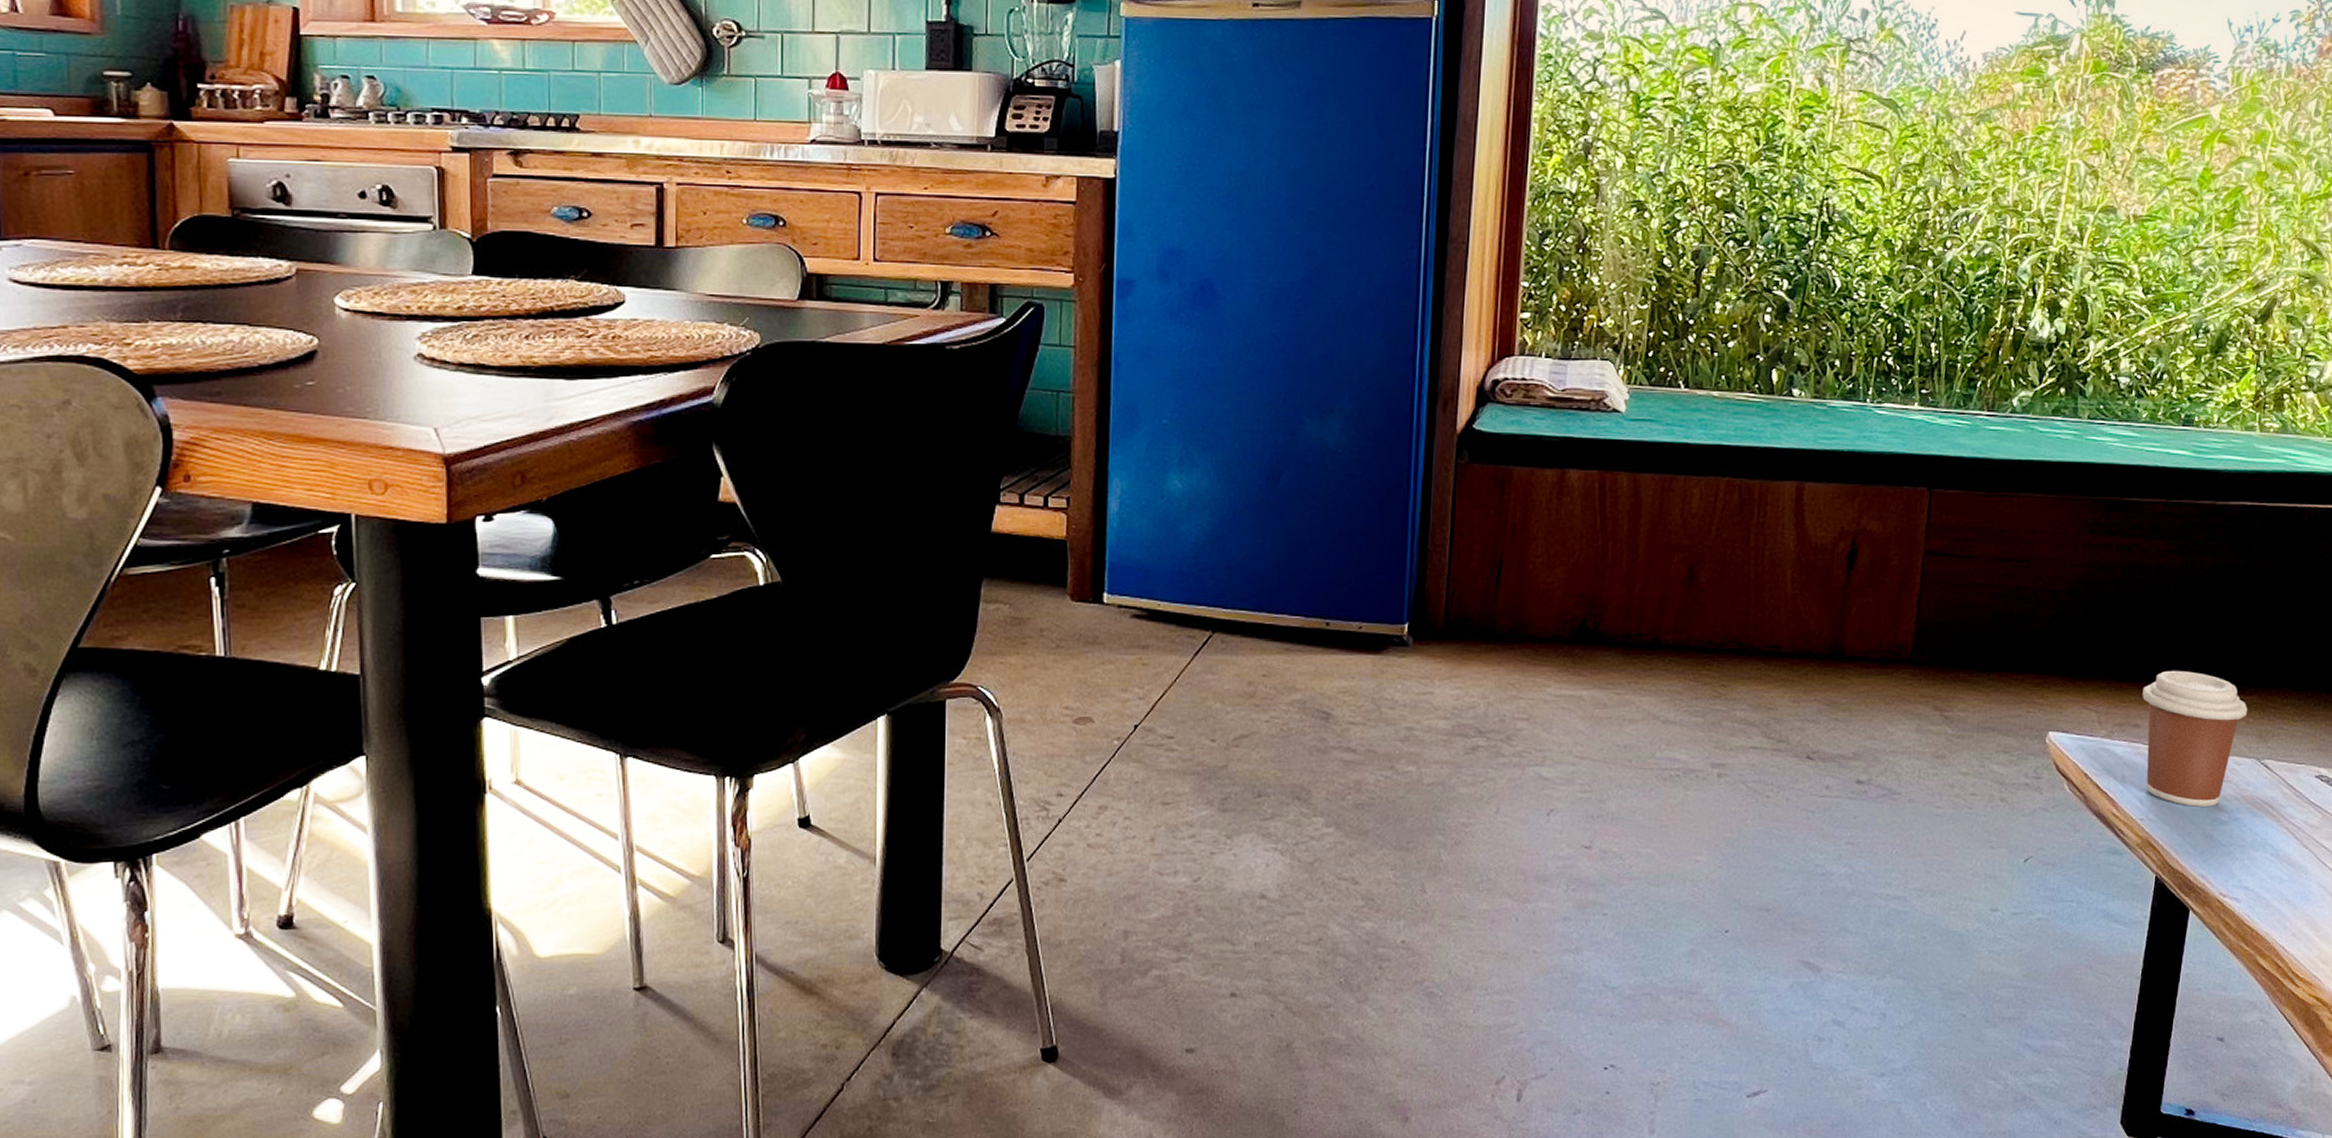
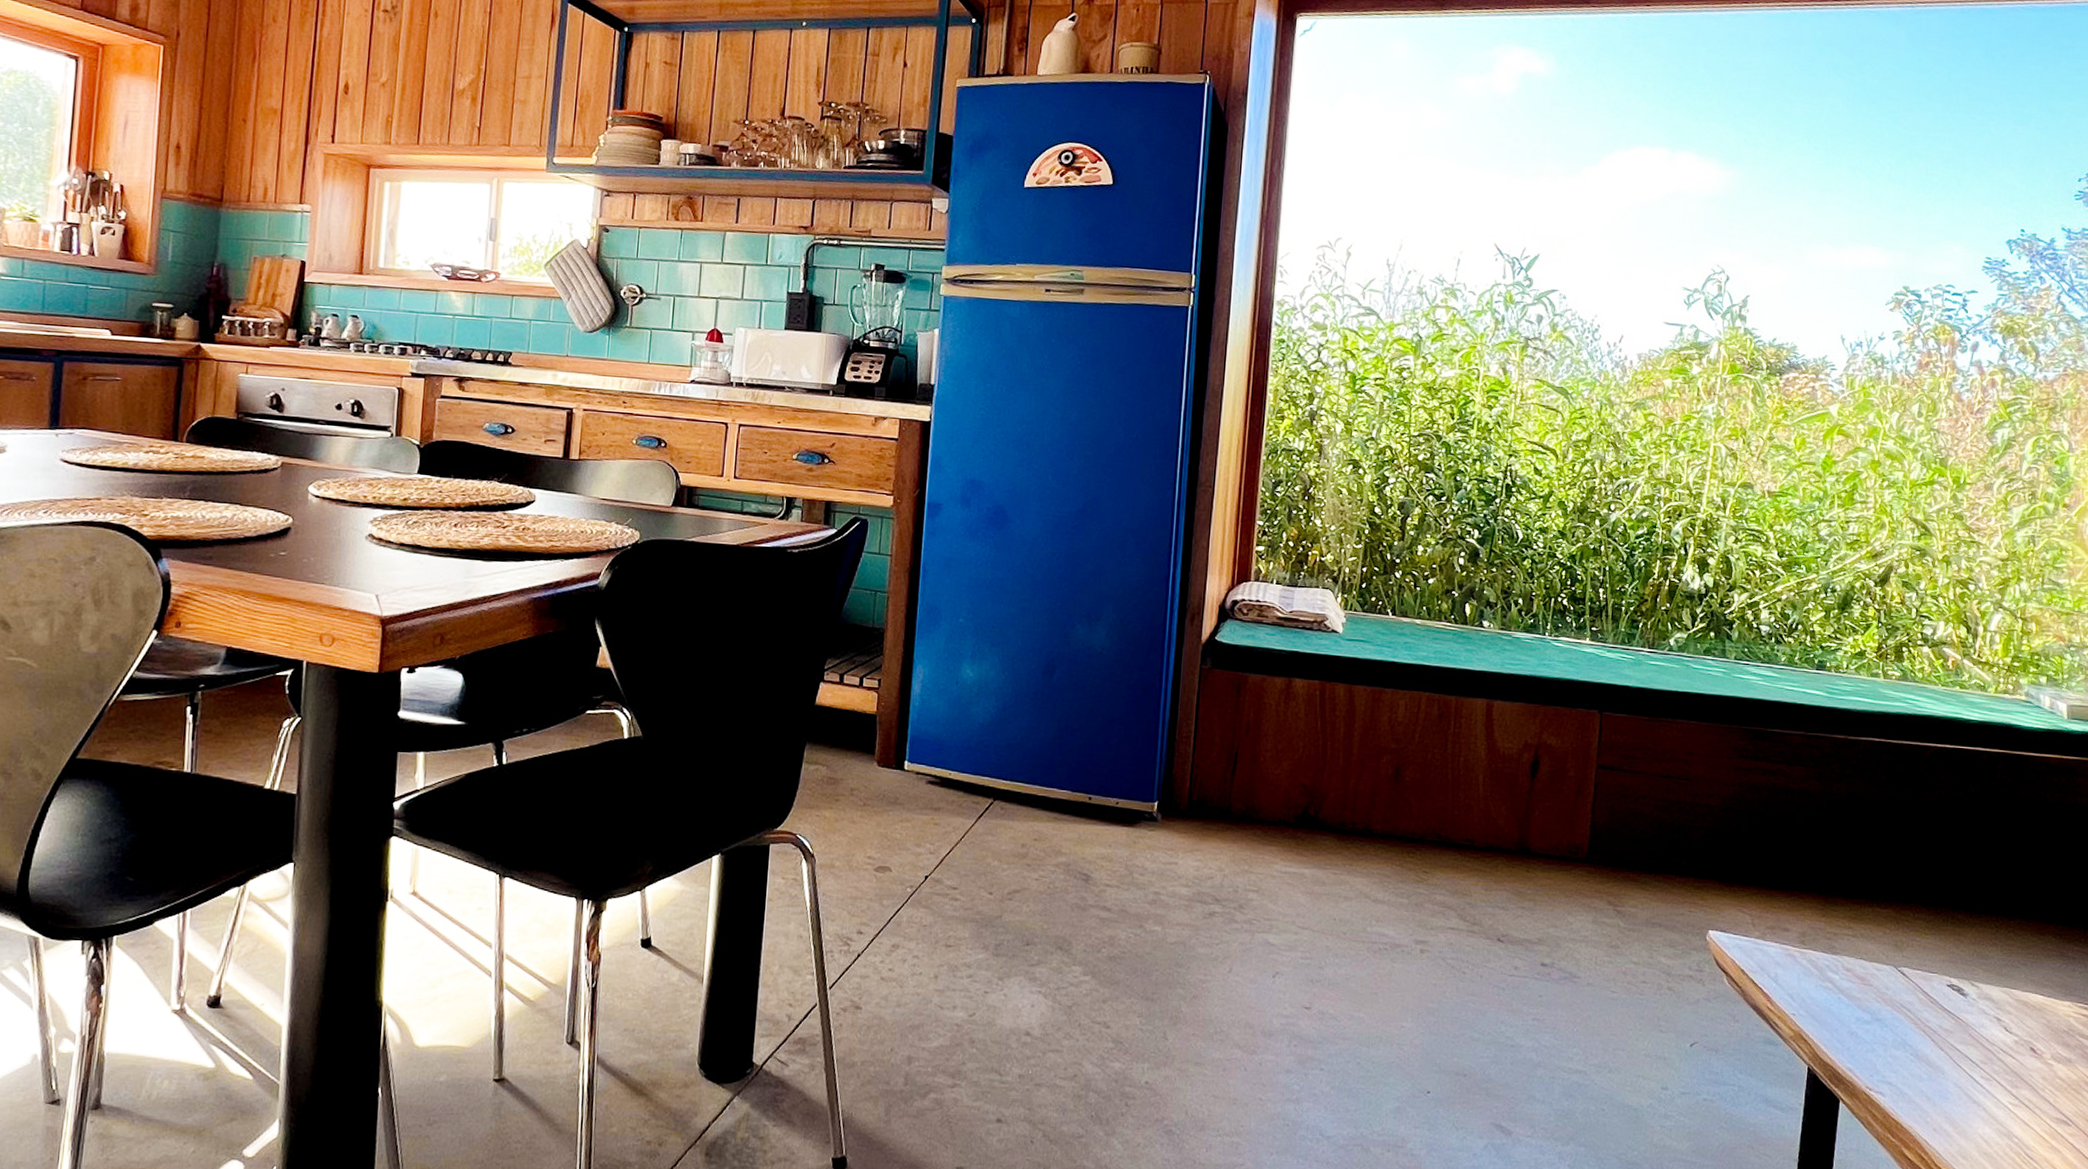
coffee cup: present [2142,670,2248,807] -> none [1790,882,1884,1007]

